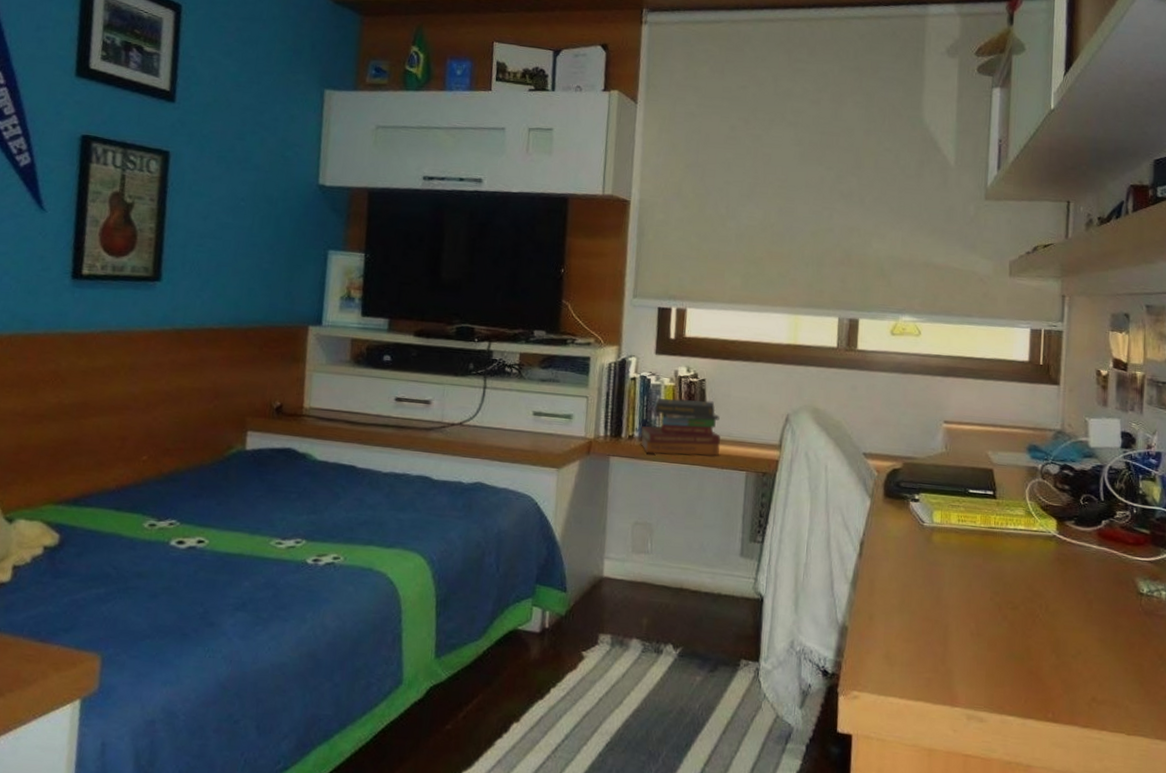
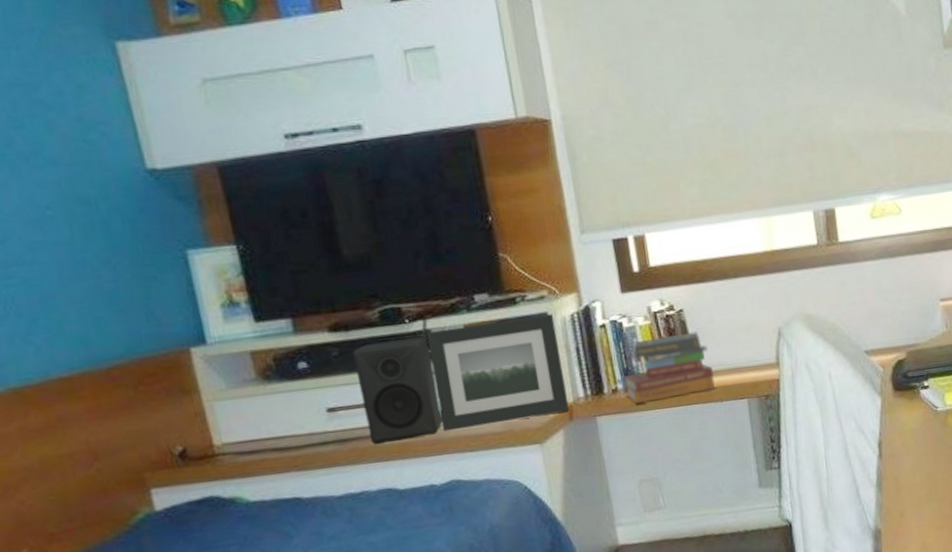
speaker: none [422,351,488,439] -> present [353,335,443,444]
picture frame: none [481,353,595,446] -> present [426,314,570,432]

